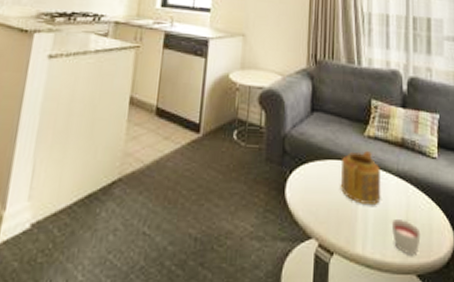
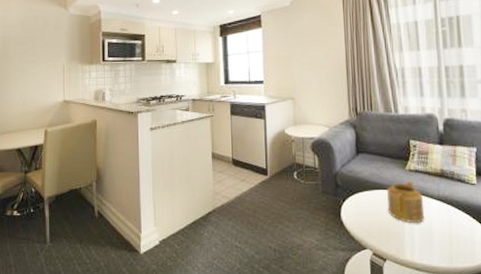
candle: present [391,220,421,256] -> none [435,234,464,261]

